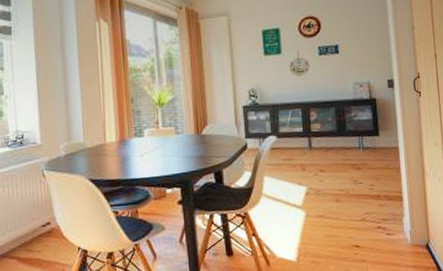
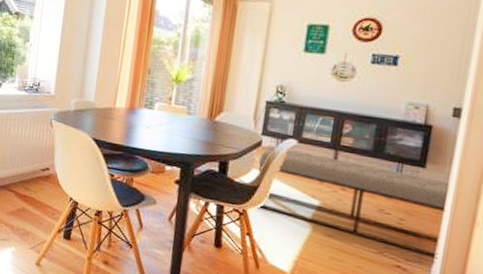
bench: none [248,143,406,212] -> present [258,145,450,259]

